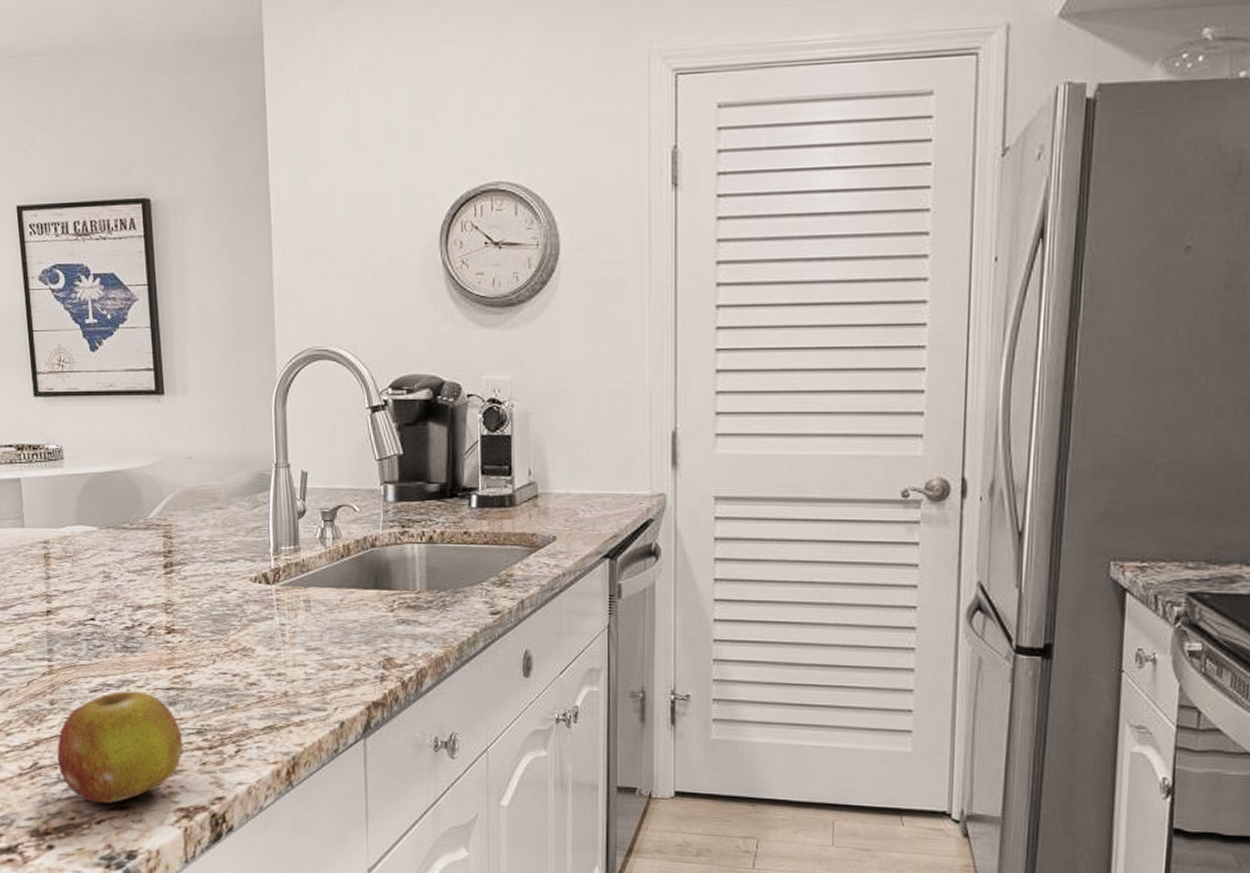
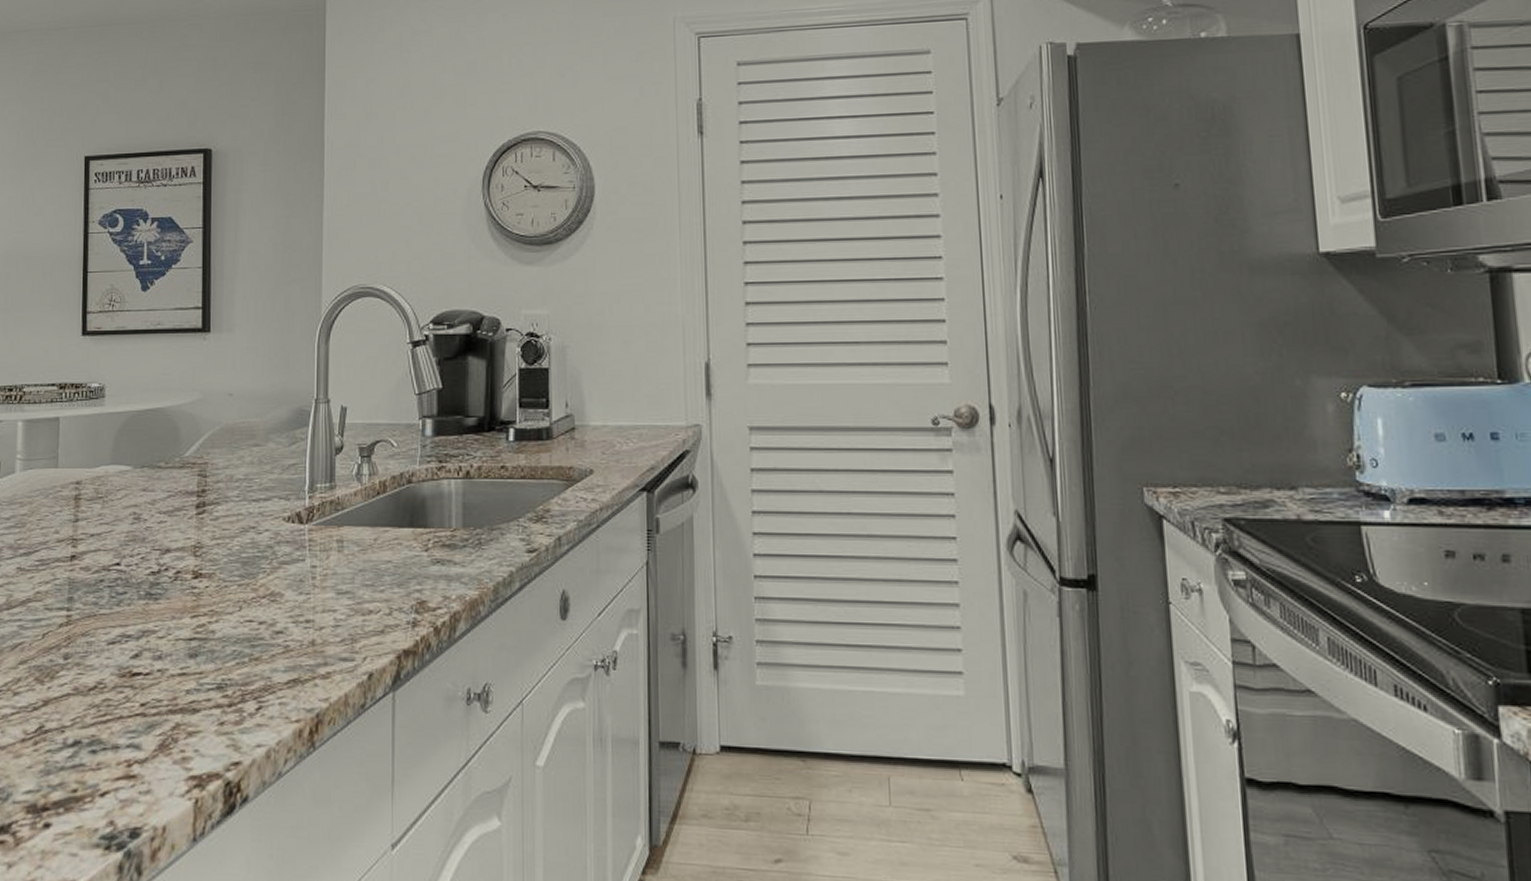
fruit: present [57,691,183,804] -> none [65,642,200,773]

